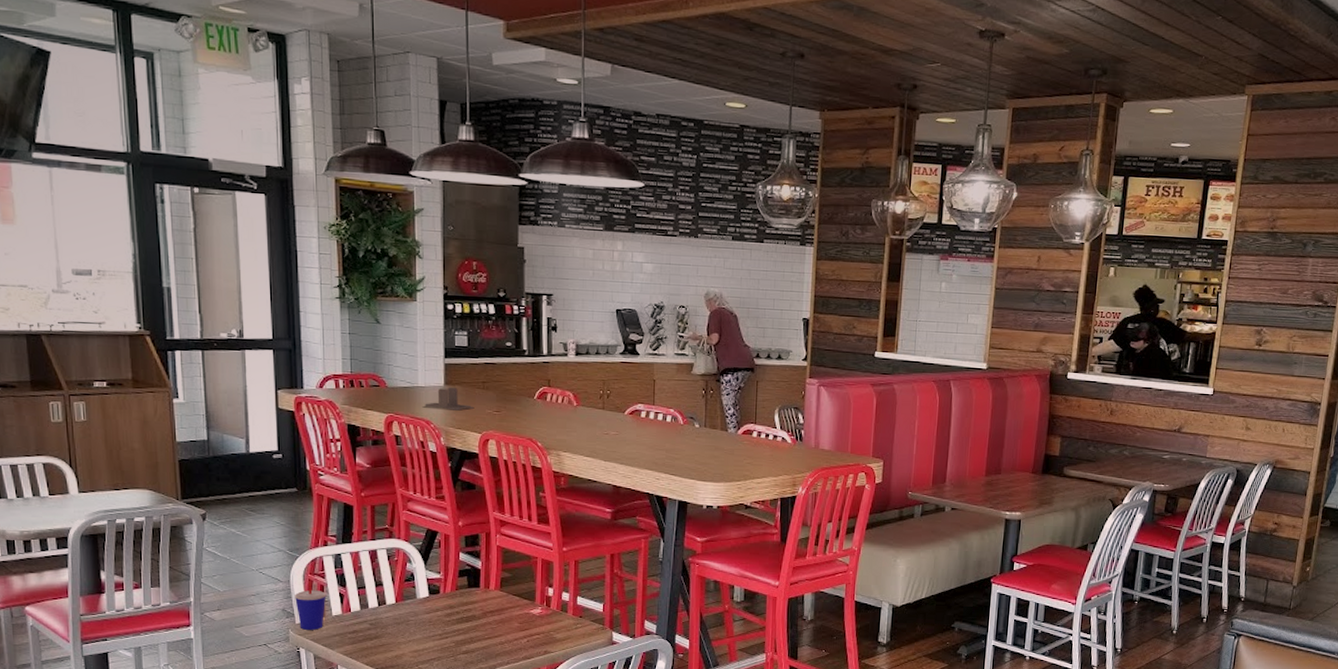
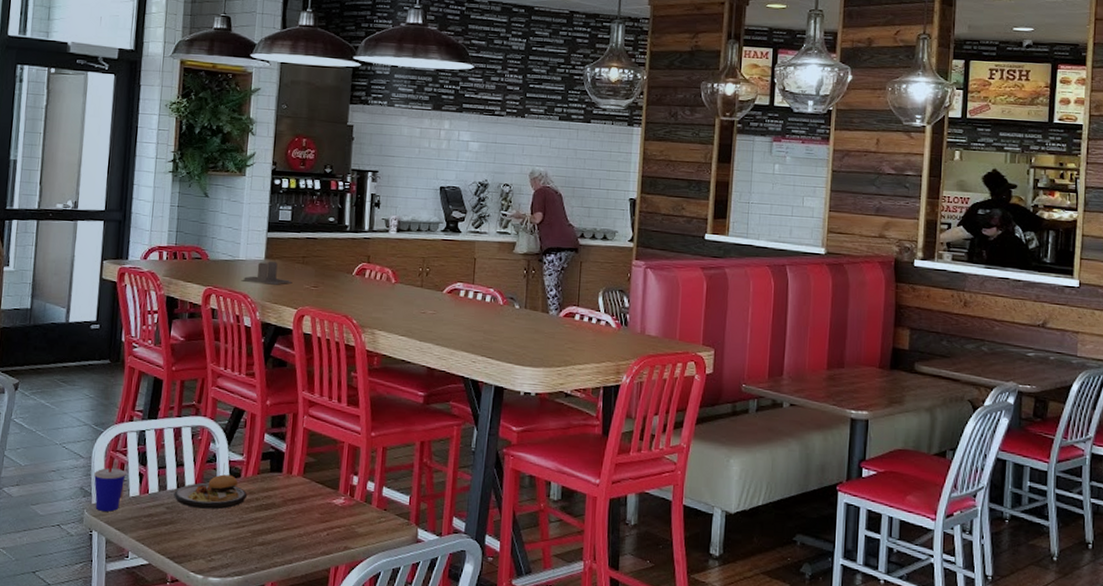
burger: none [376,581,447,623] -> present [174,463,247,509]

